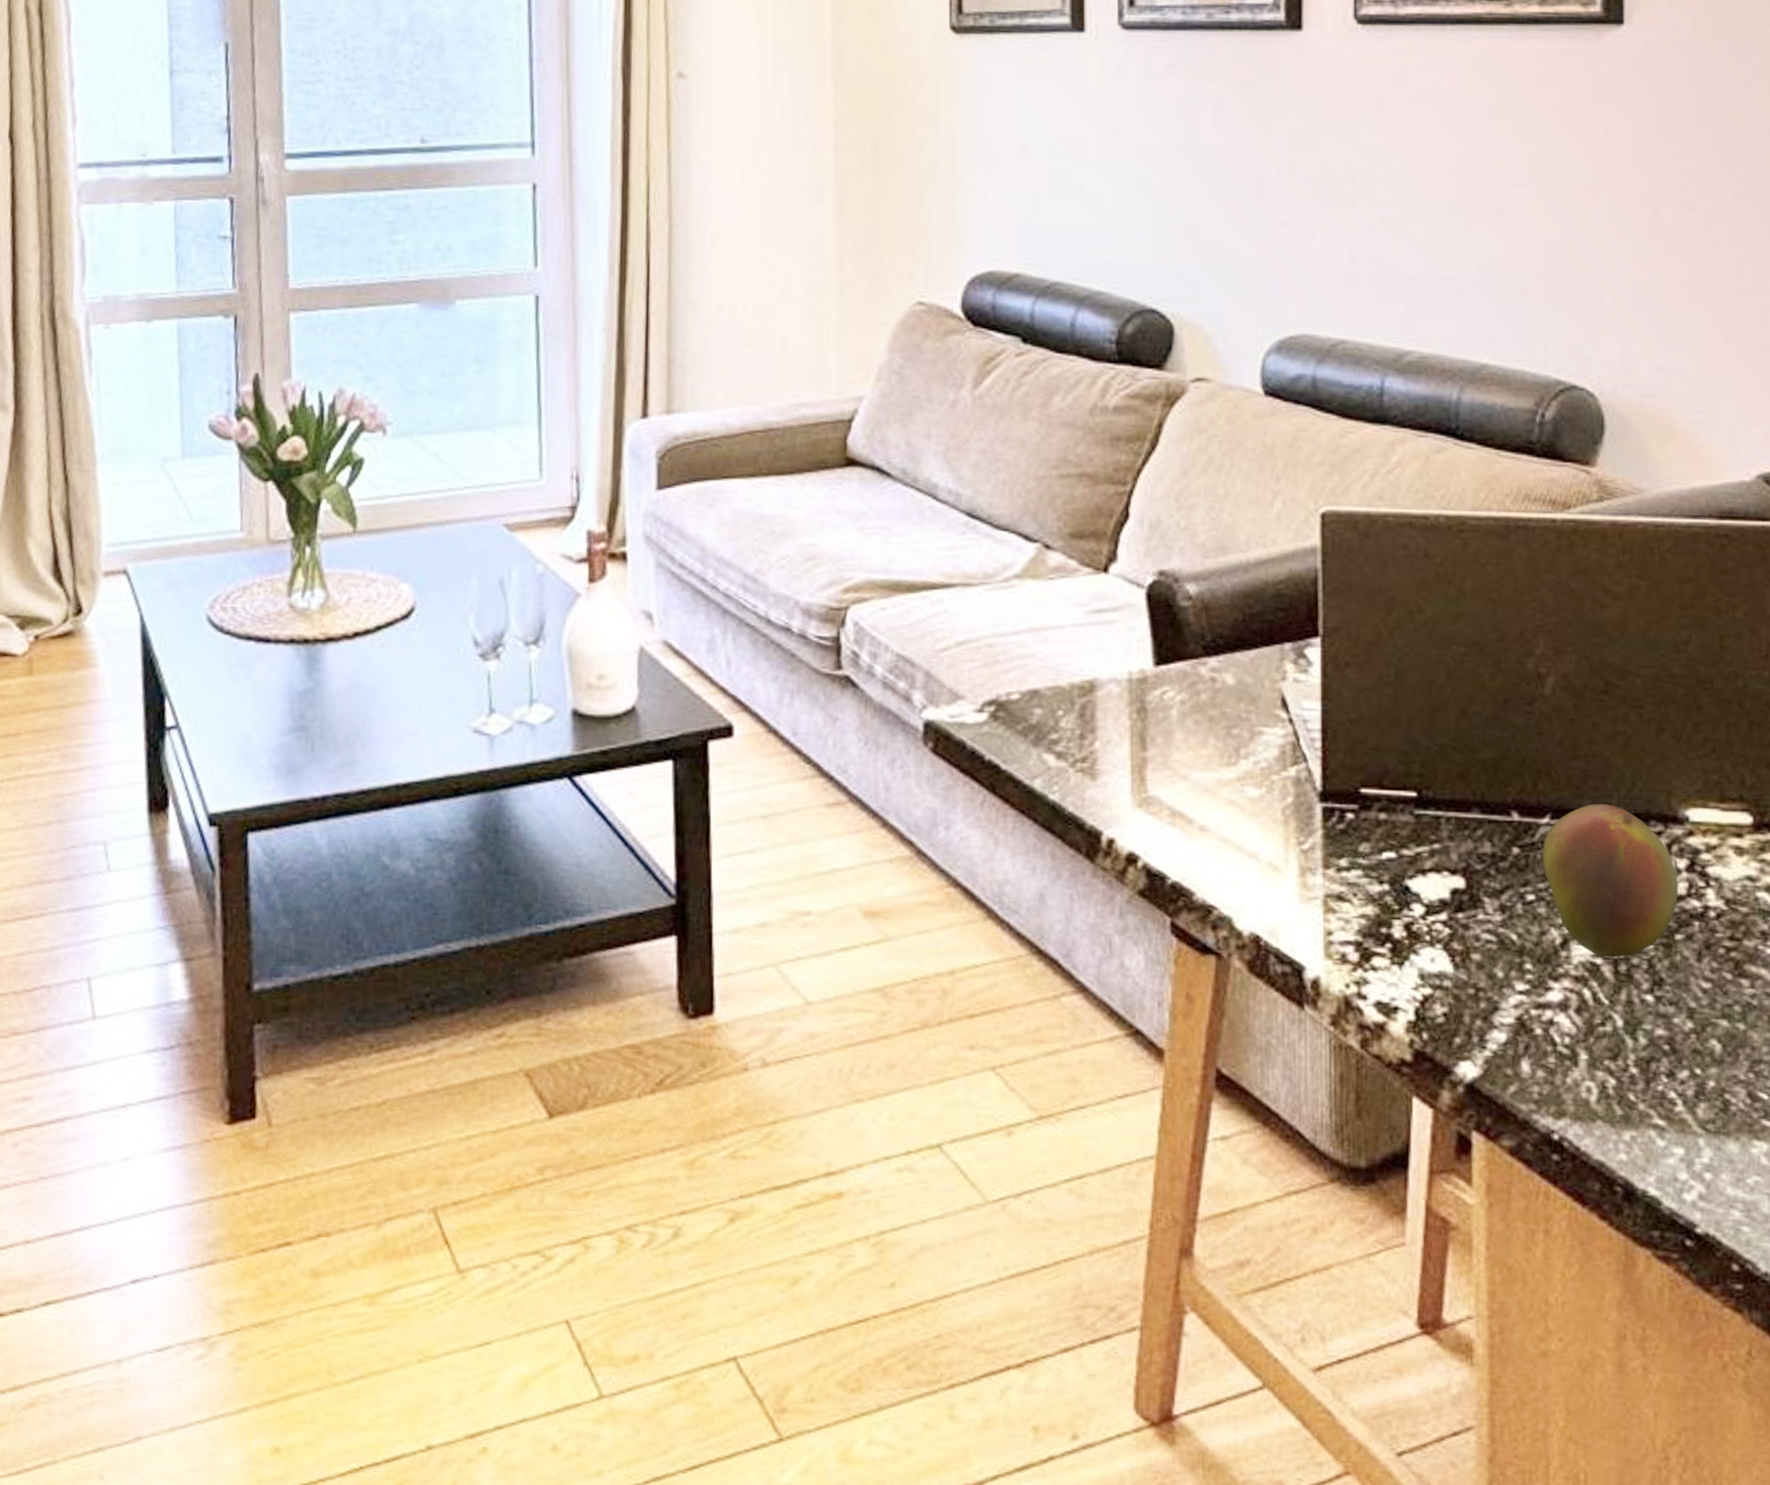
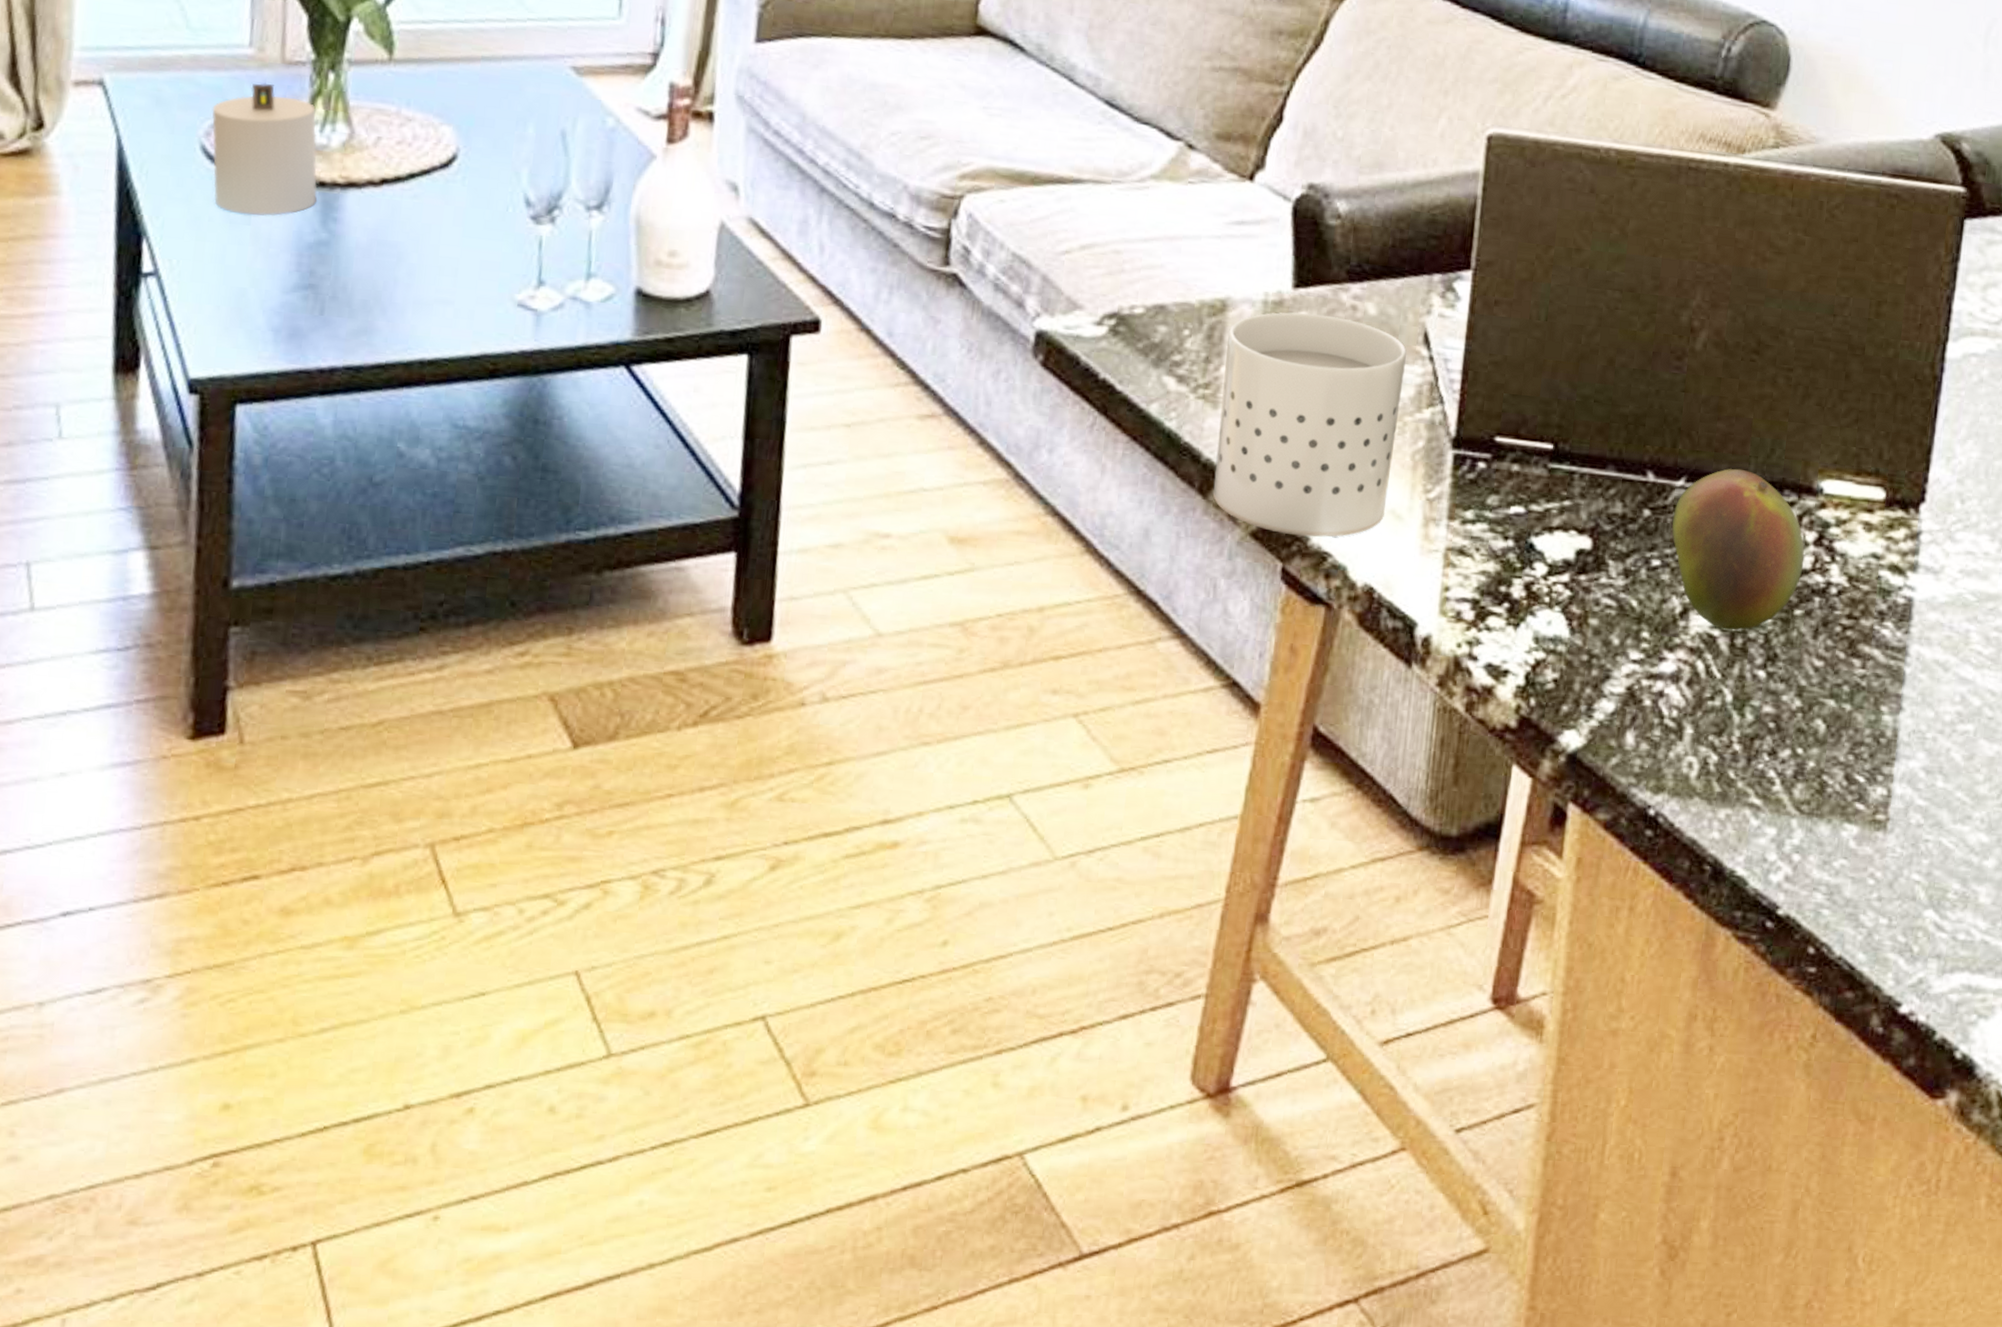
candle: none [214,560,303,672] -> present [212,83,318,217]
mug: none [1099,687,1268,892] -> present [1212,312,1407,538]

